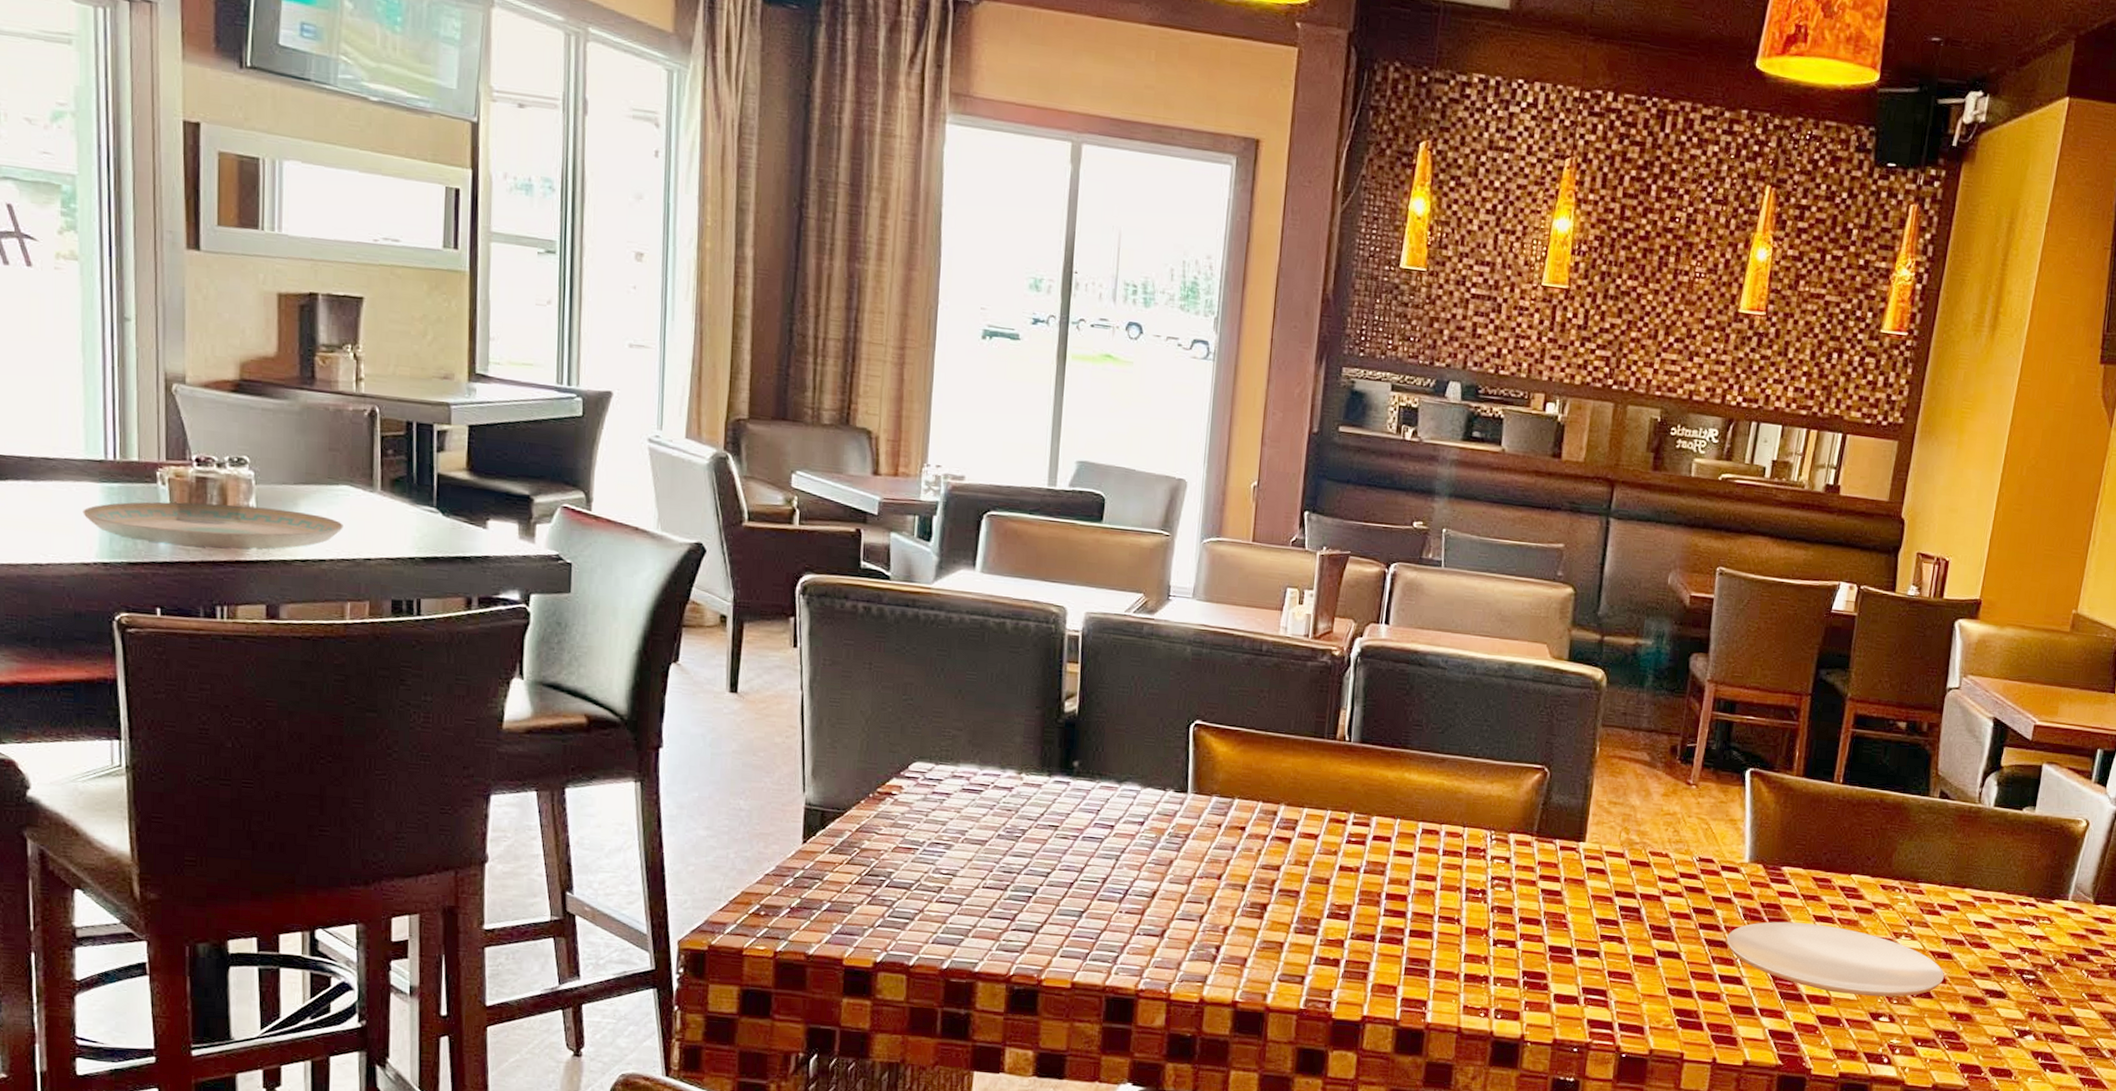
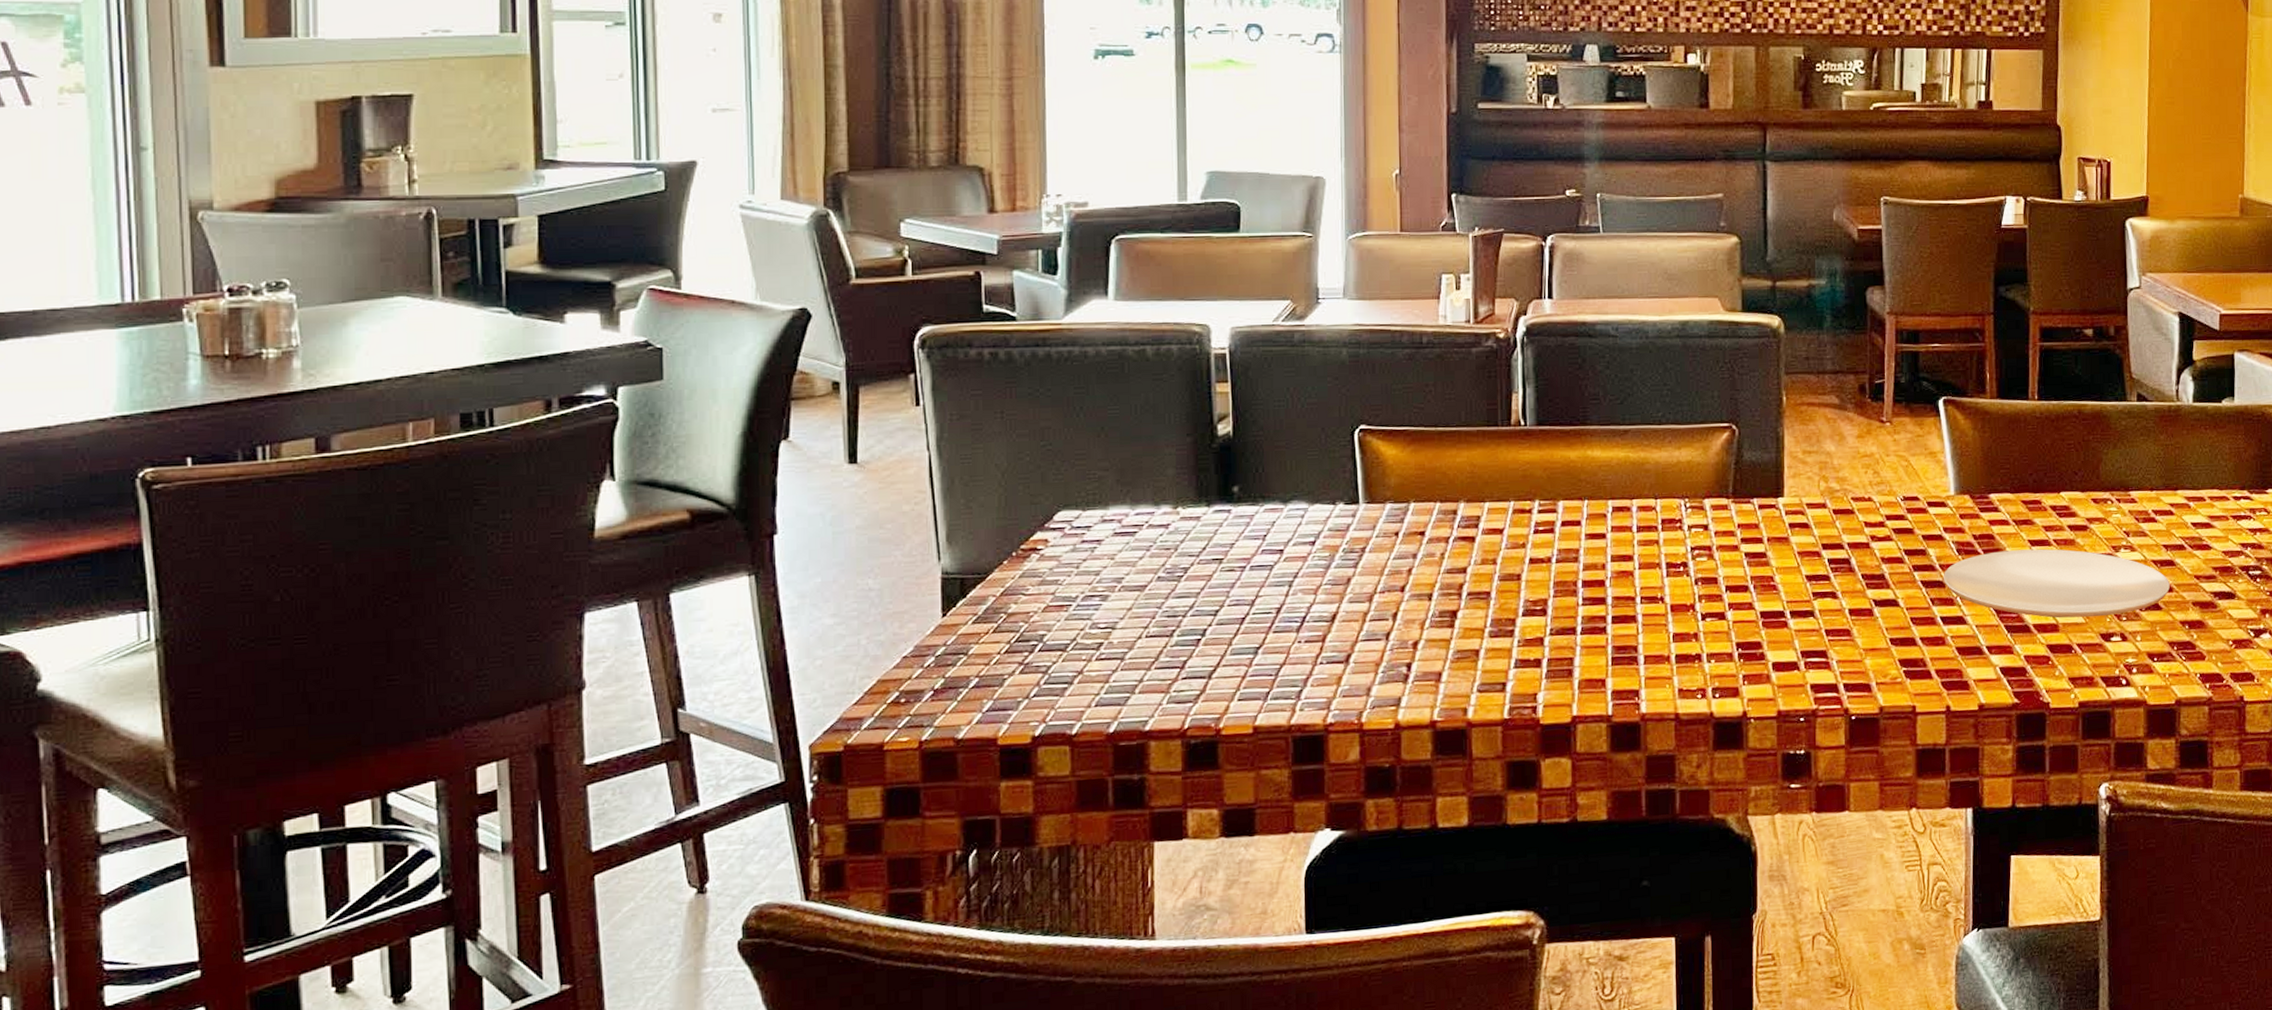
plate: present [83,501,343,549] -> none [97,331,401,386]

